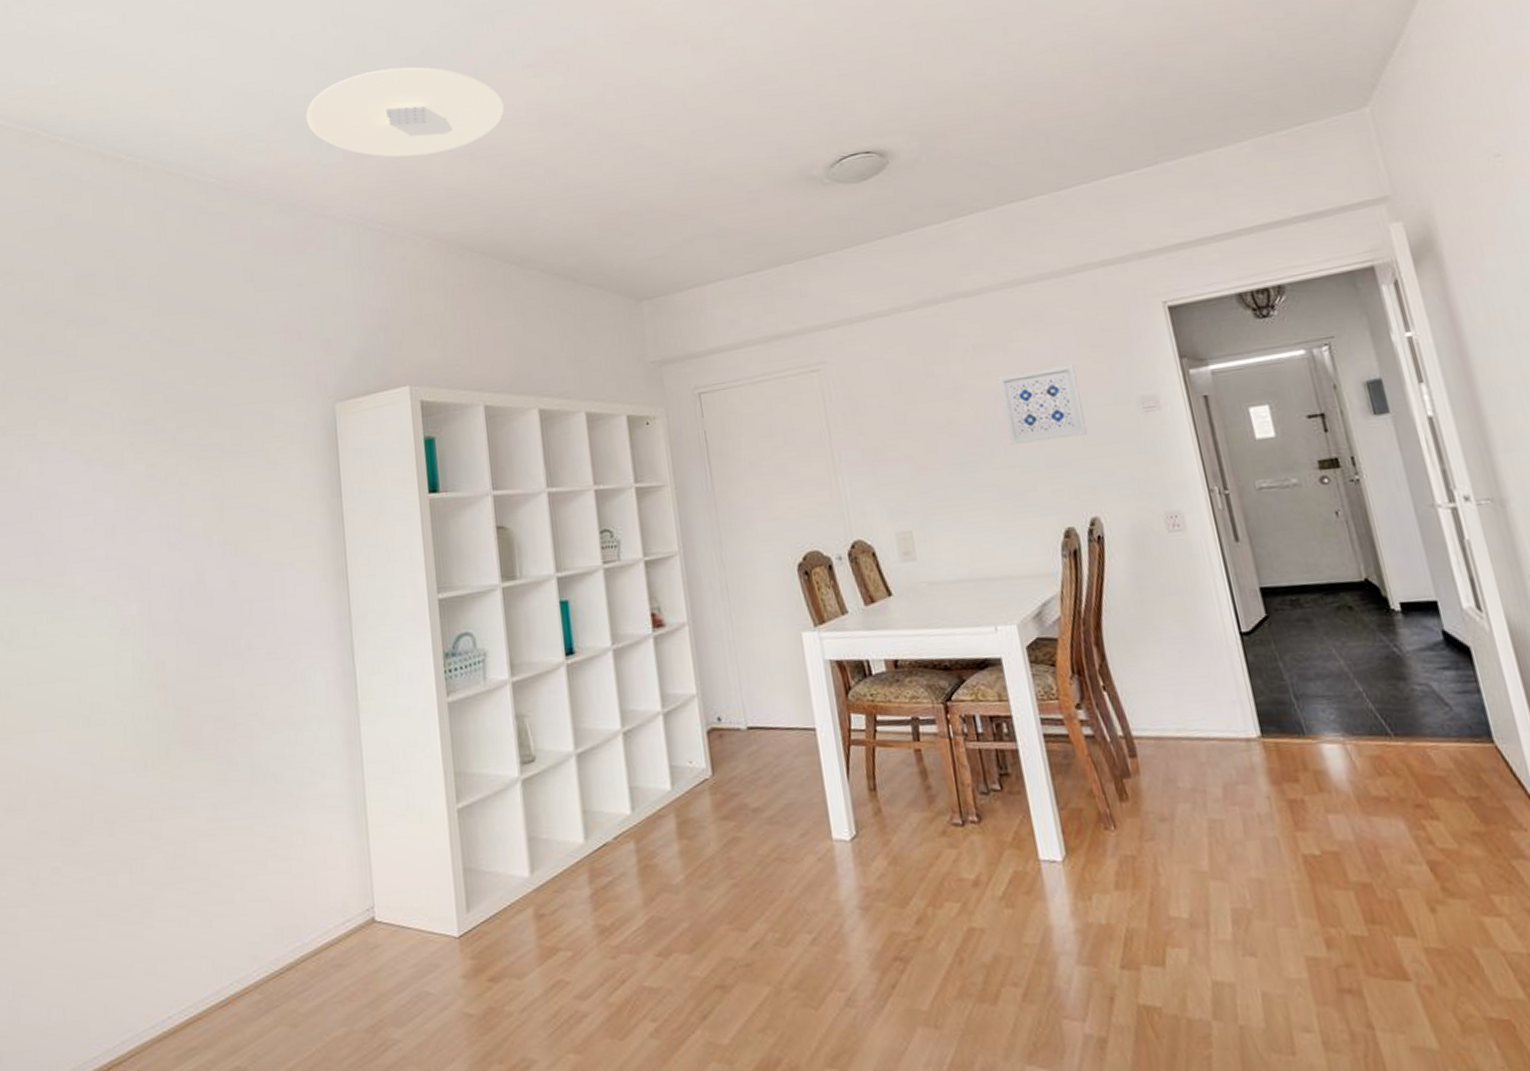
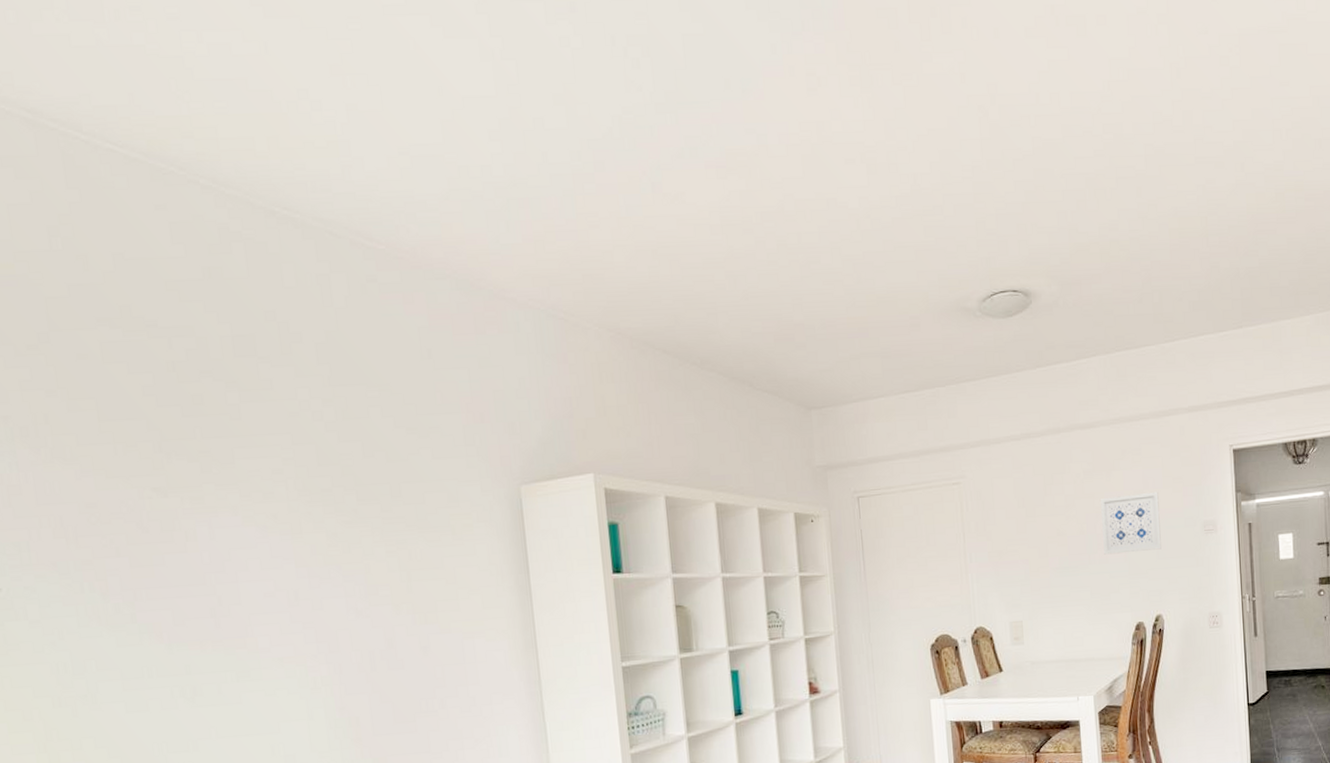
ceiling light: present [306,67,504,158] -> none [481,149,687,247]

